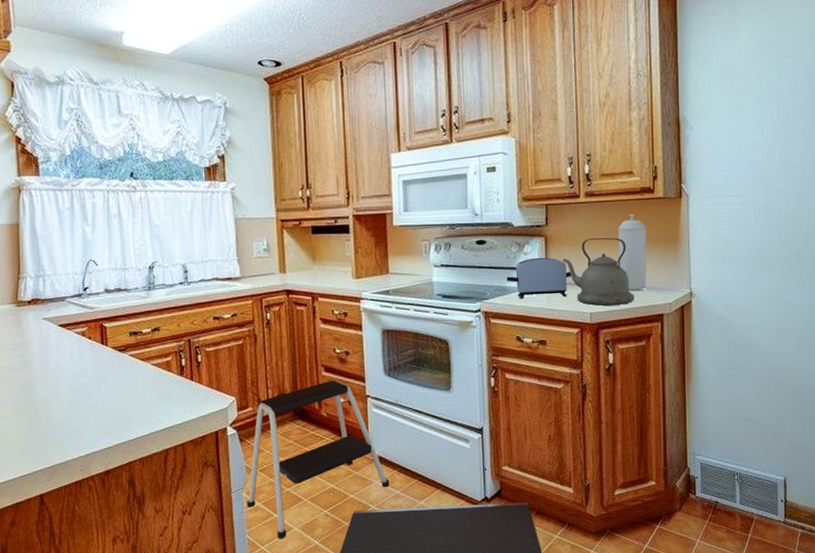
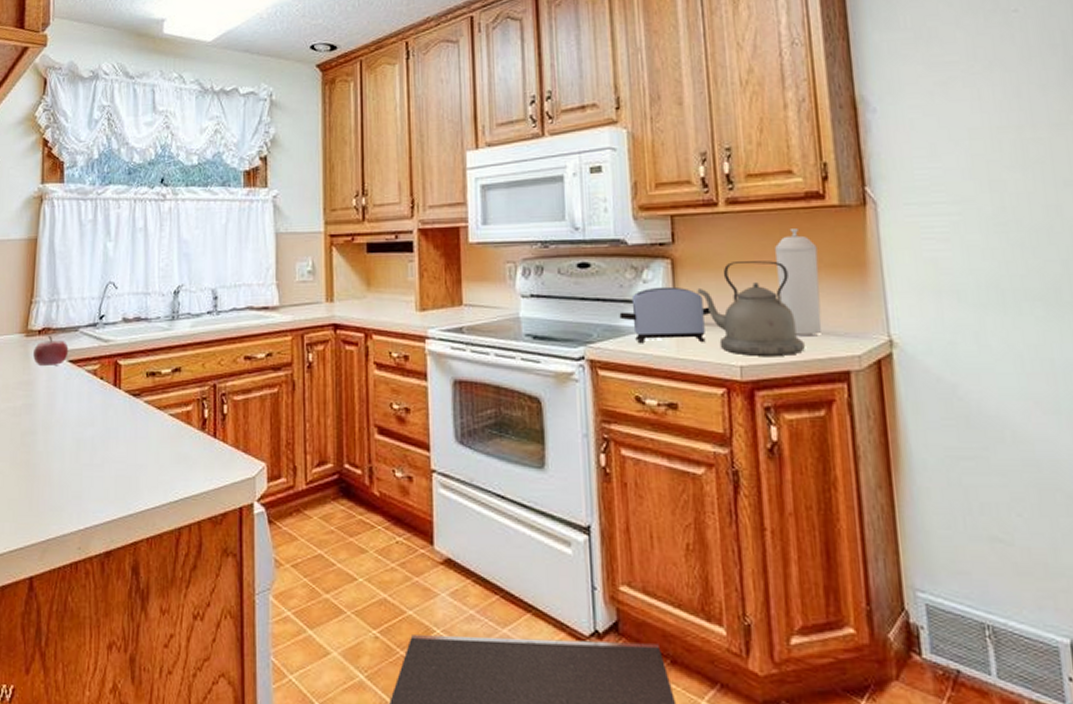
fruit: none [24,304,58,331] -> present [32,335,69,367]
step stool: present [246,380,390,540] -> none [273,446,461,667]

